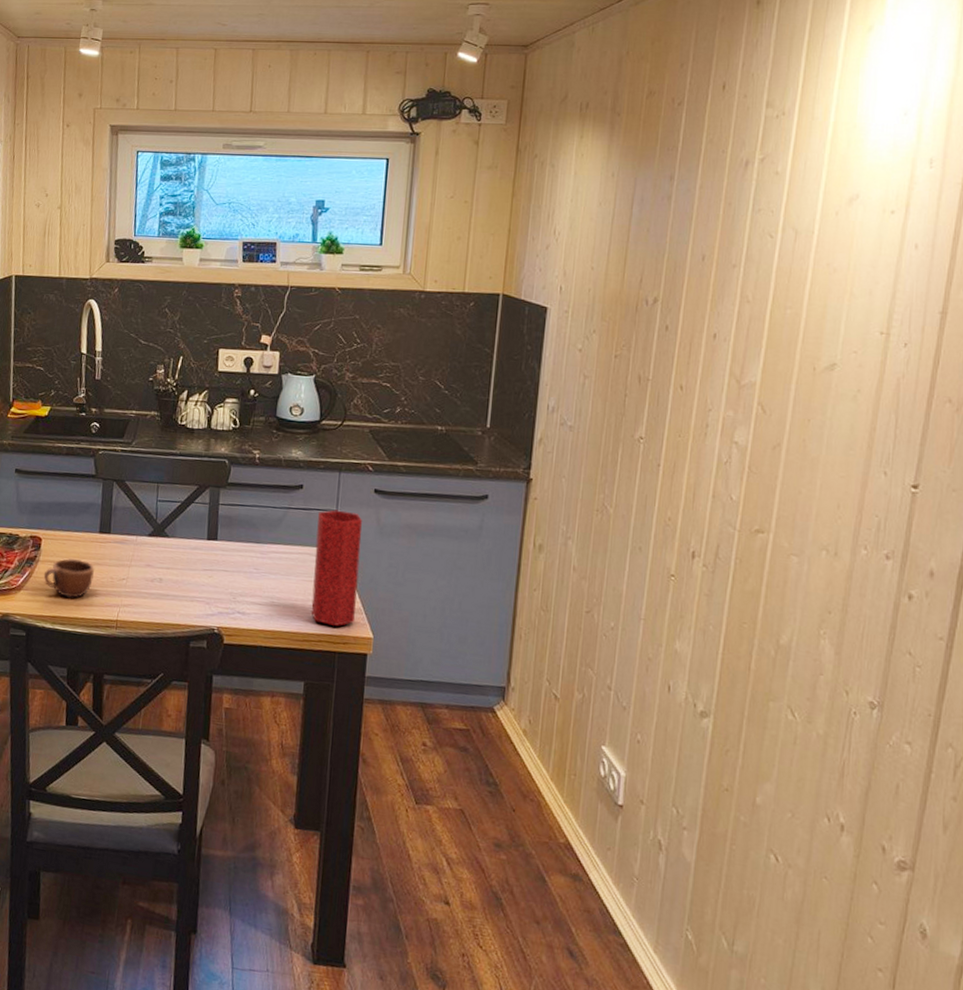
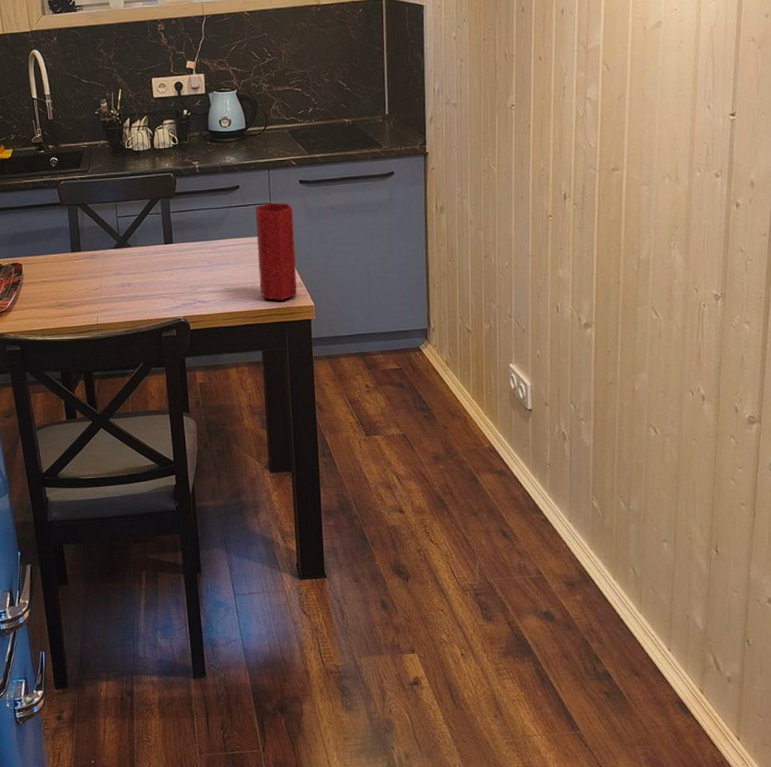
mug: present [43,559,94,598] -> none [28,278,72,311]

